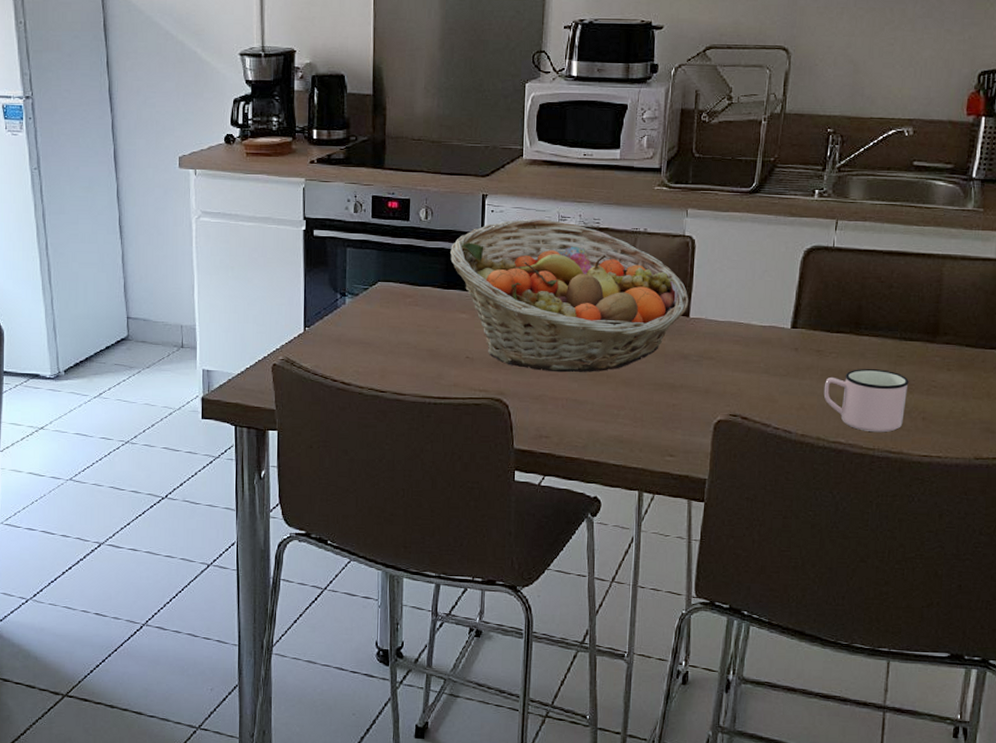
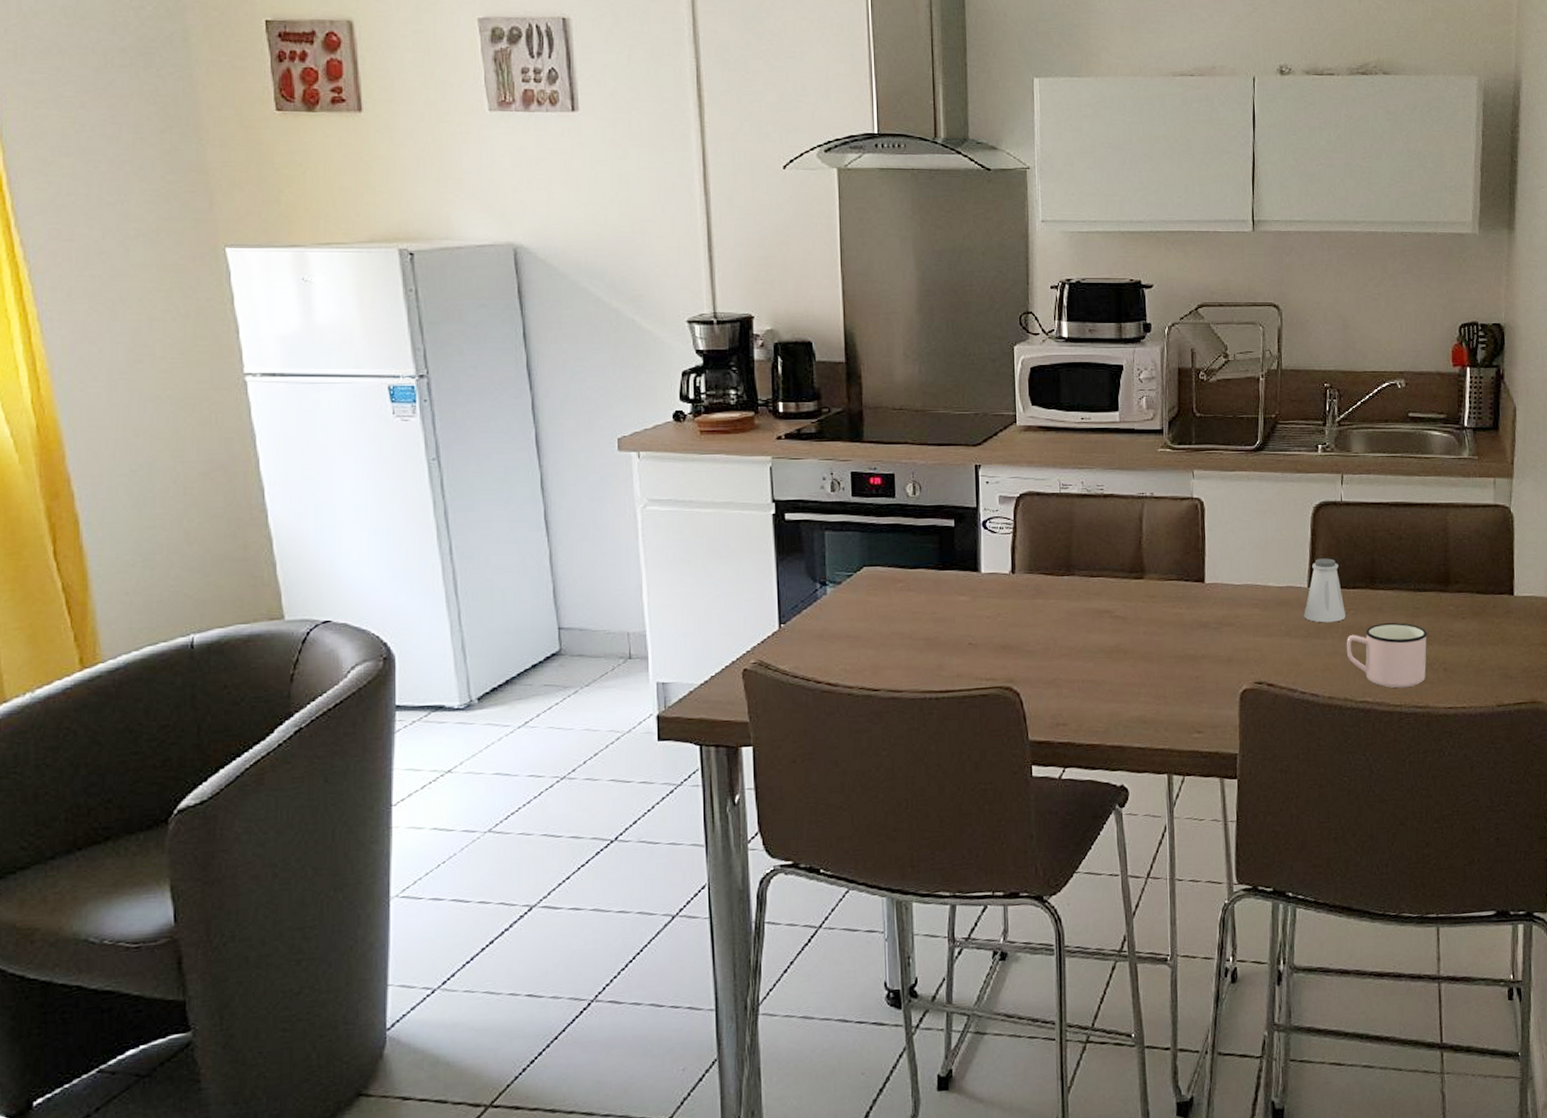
fruit basket: present [450,218,689,373] -> none [943,488,1203,653]
saltshaker: none [784,301,827,364] -> present [1304,558,1346,623]

